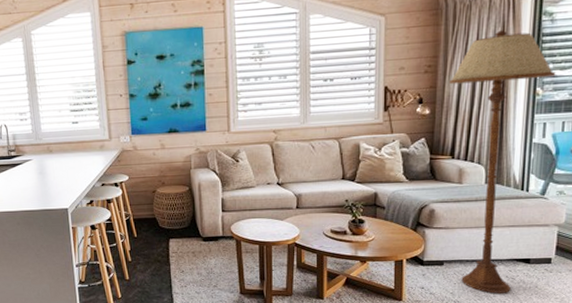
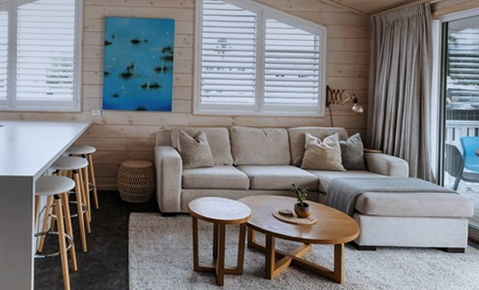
floor lamp: present [449,30,556,294] -> none [378,48,461,279]

